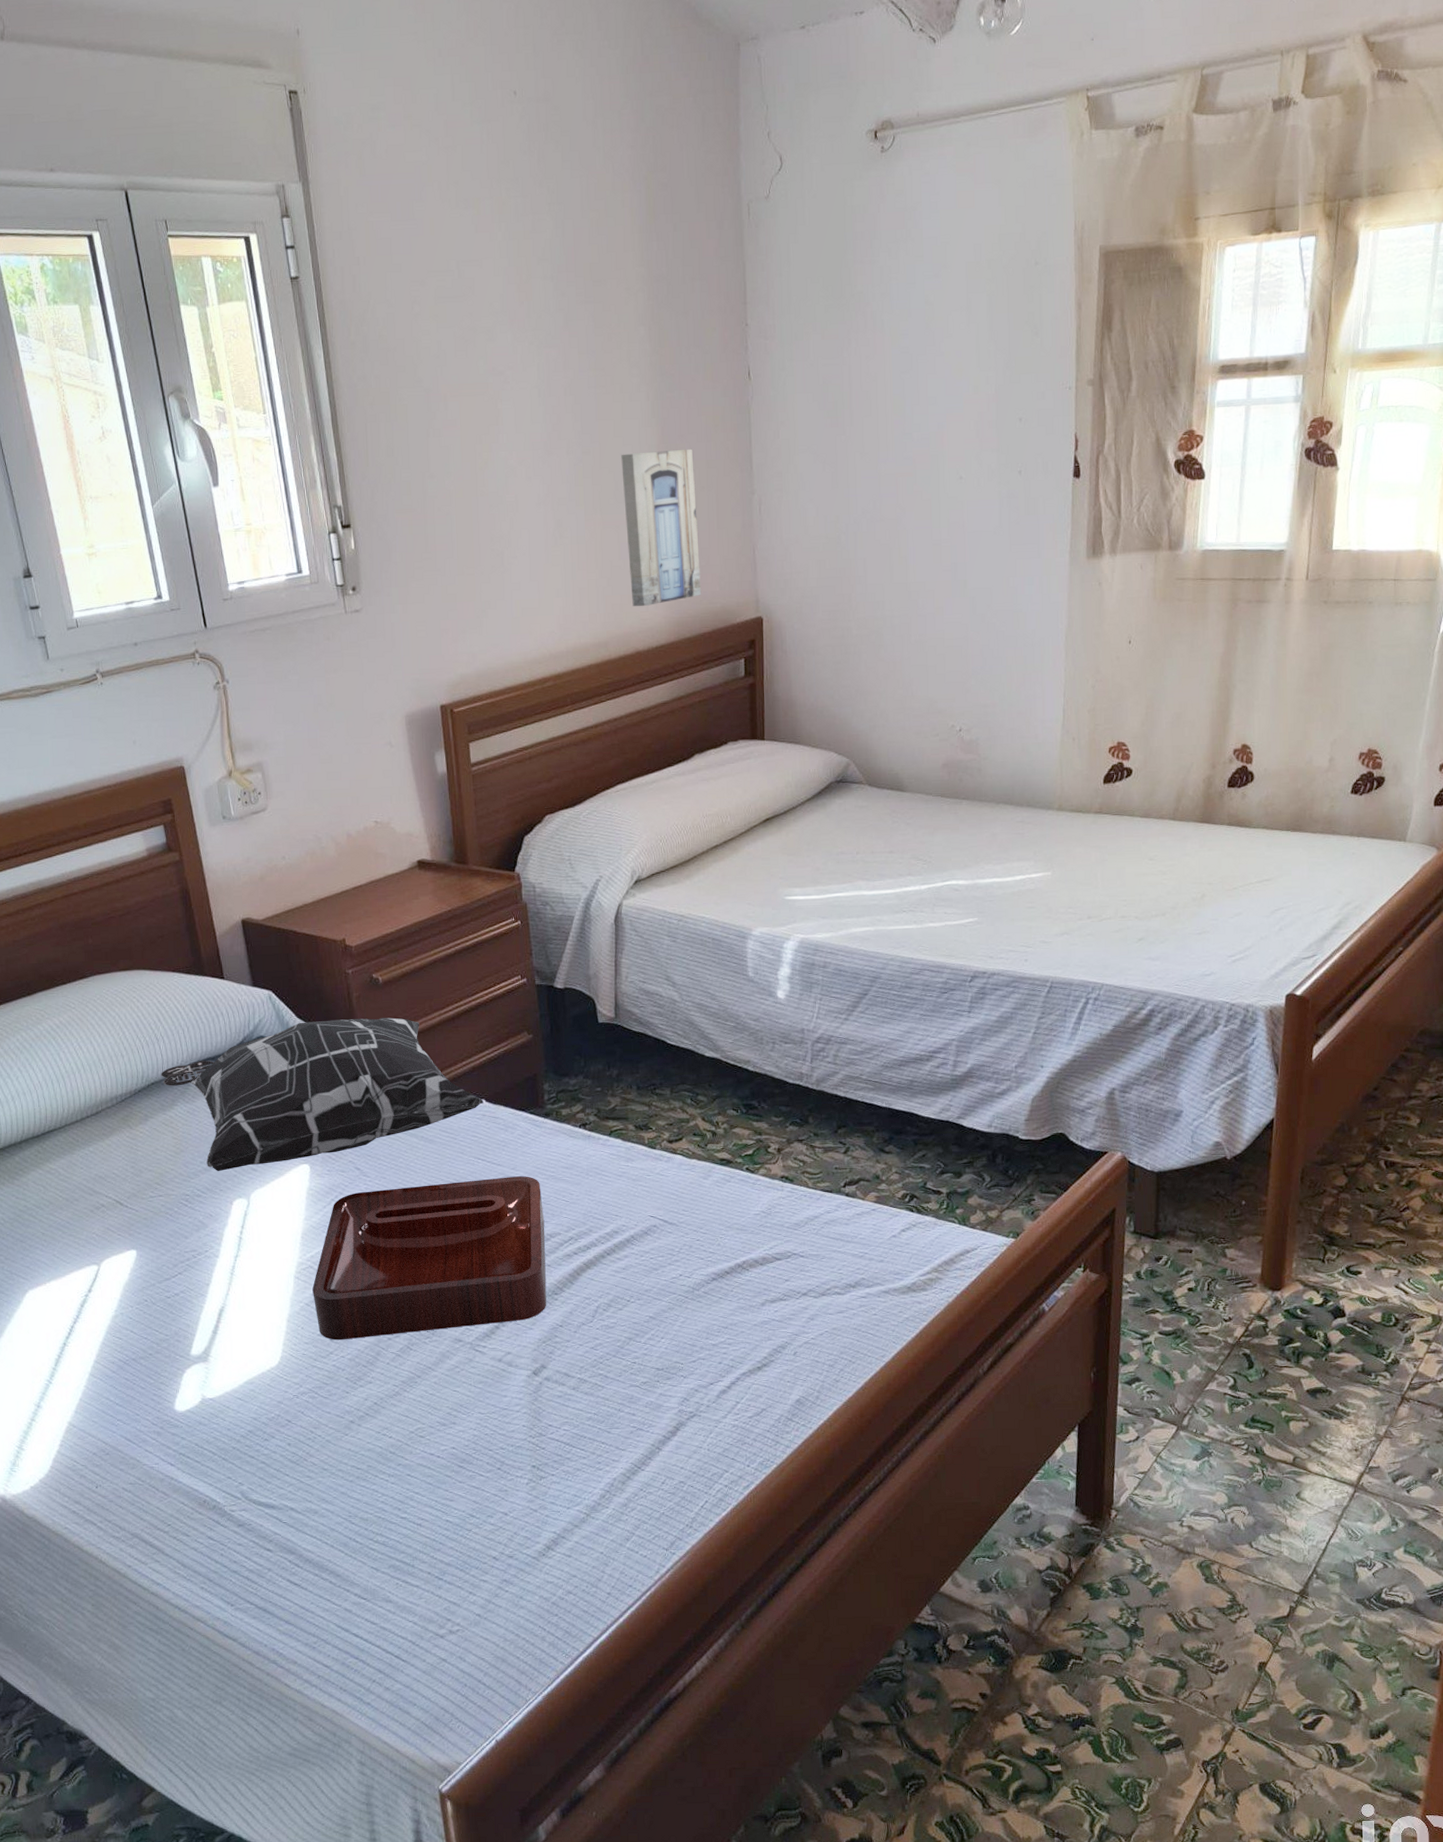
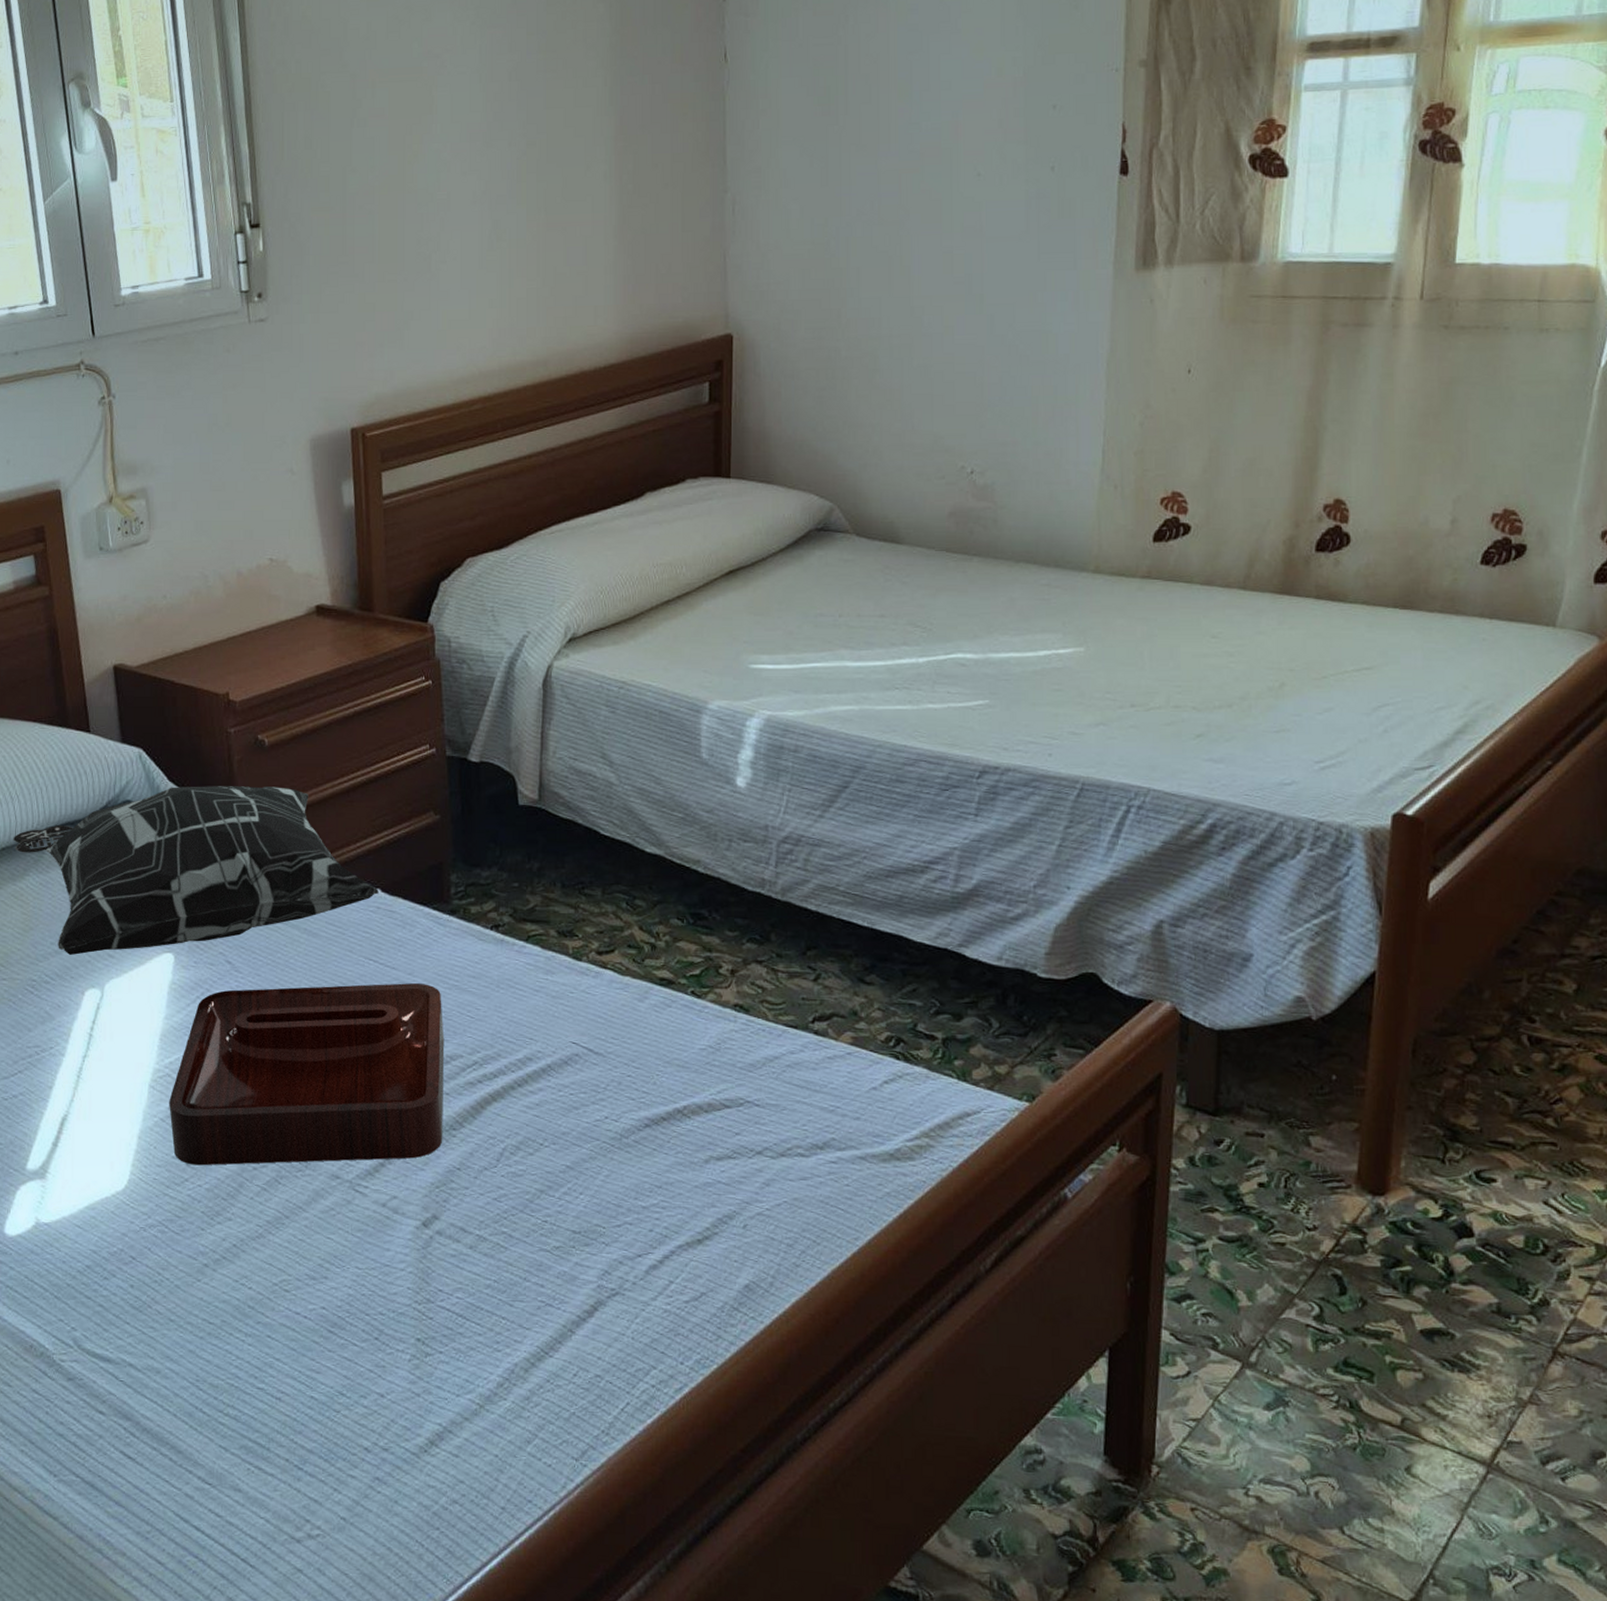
wall art: present [621,448,702,607] -> none [572,140,661,321]

